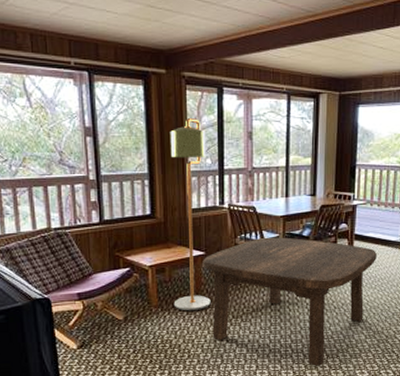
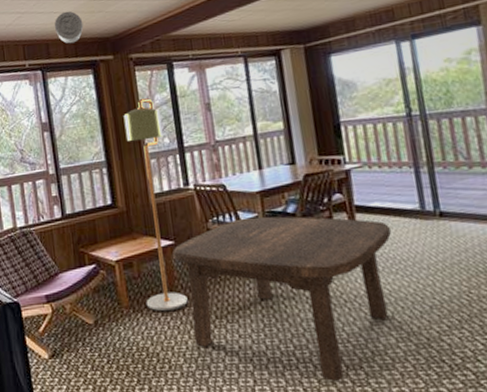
ceiling light: none [105,12,138,49] -> present [54,11,84,44]

